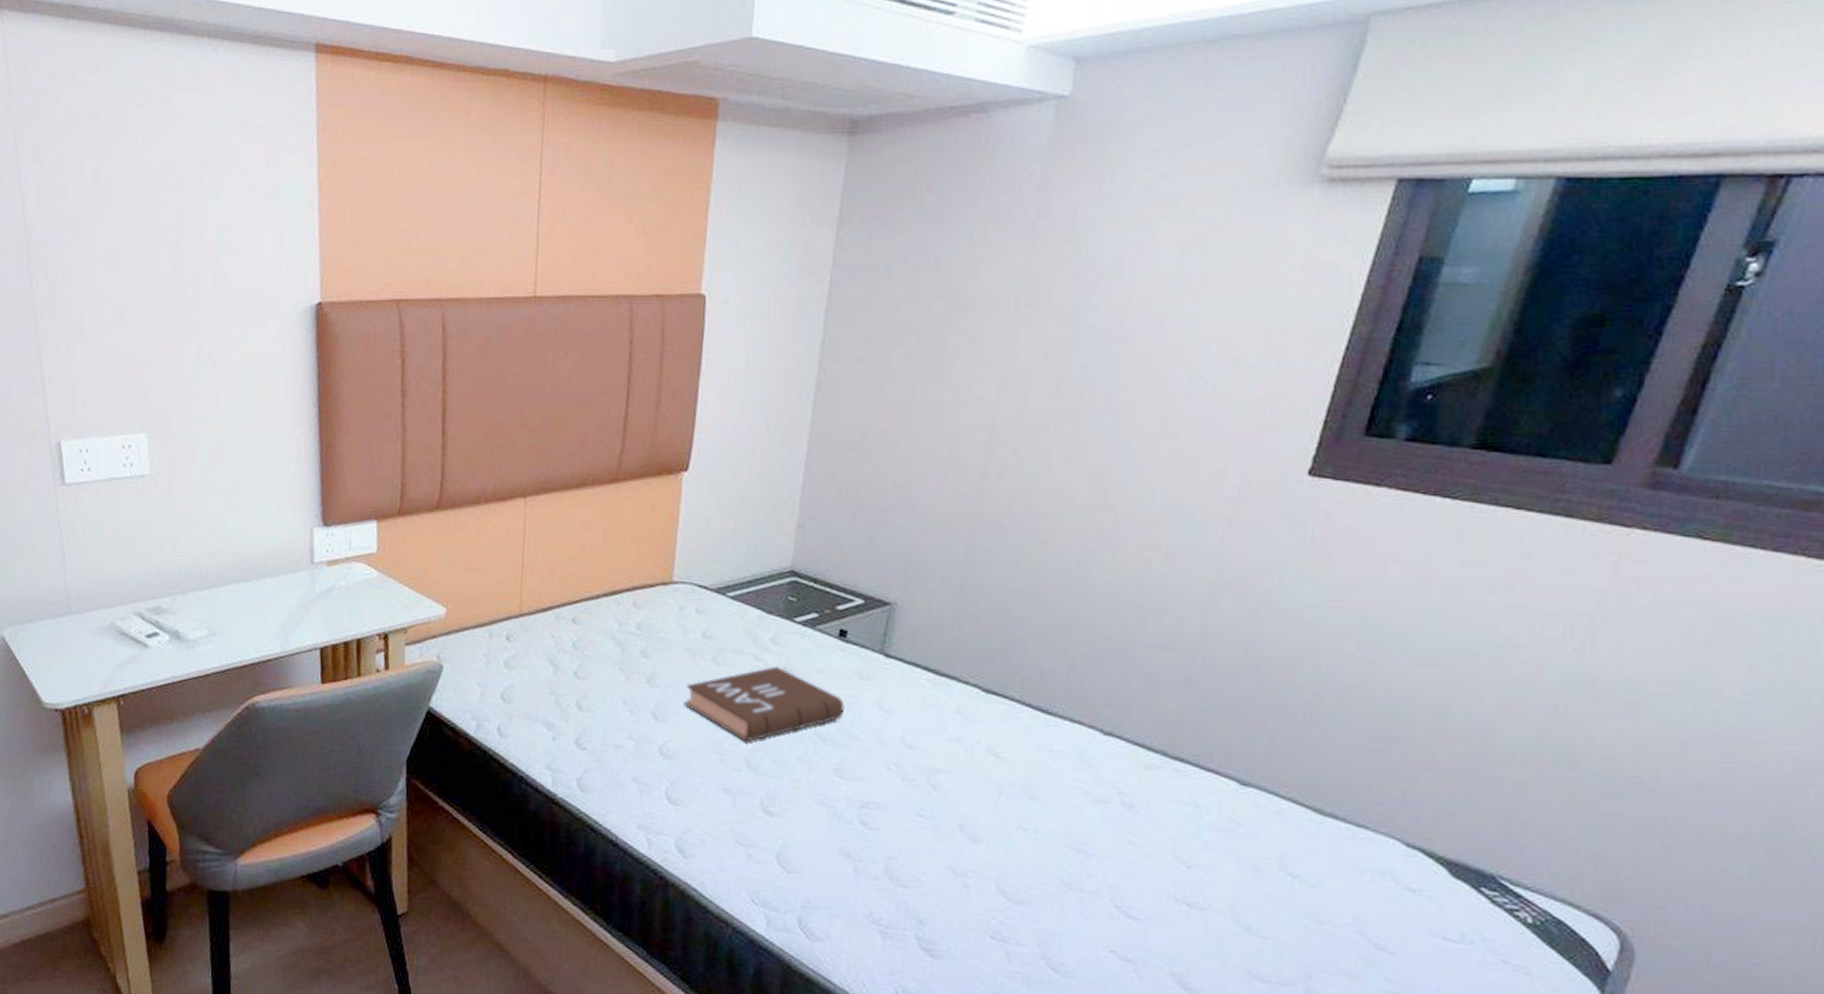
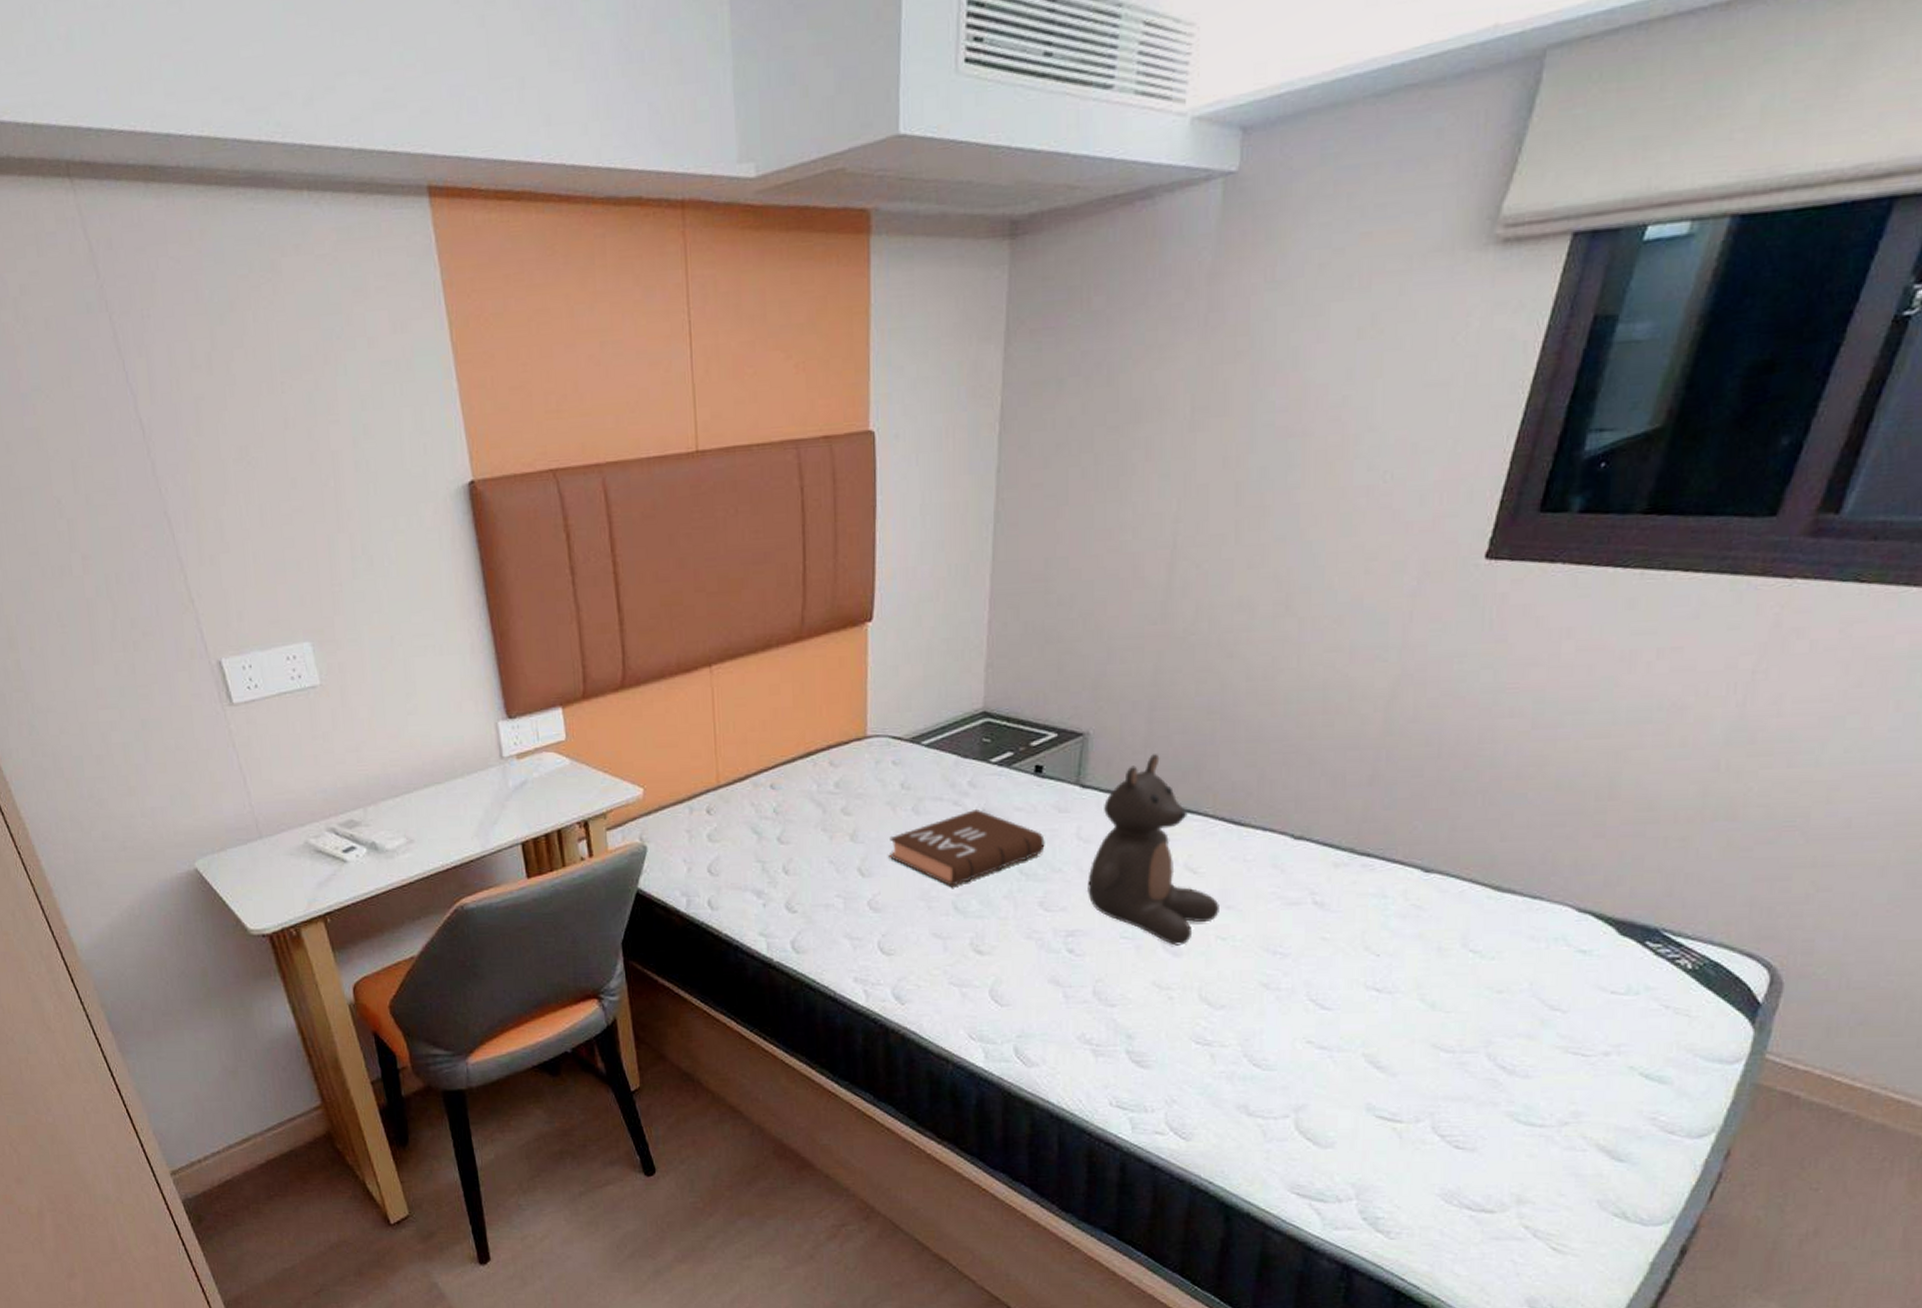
teddy bear: none [885,631,1022,832] -> present [1088,754,1219,946]

